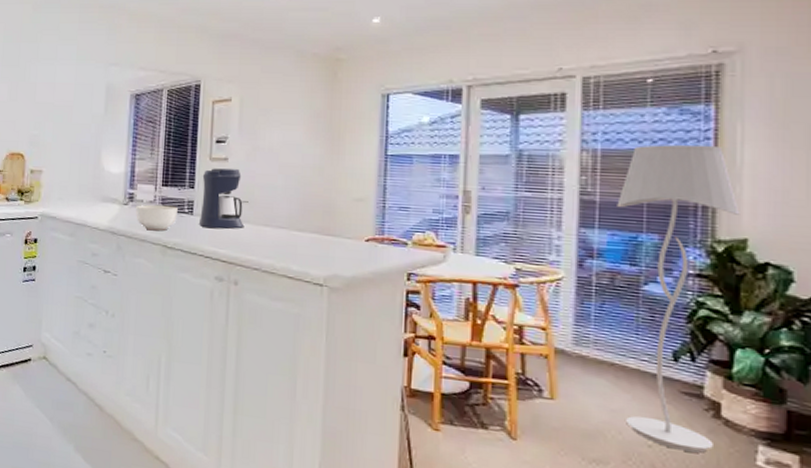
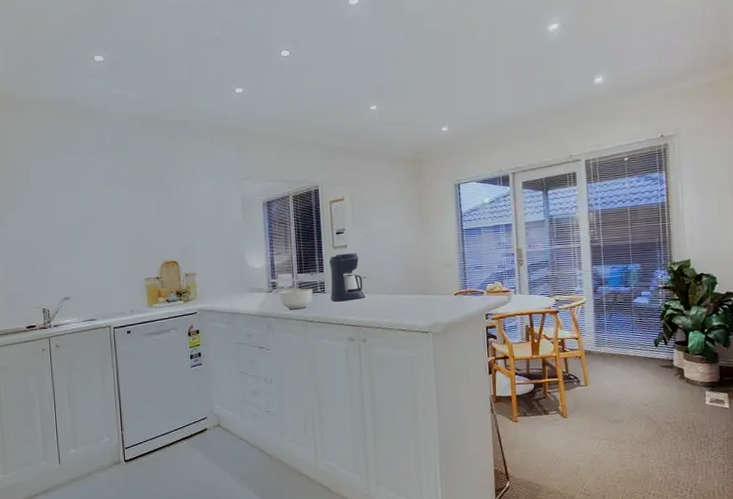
floor lamp: present [617,144,740,453] -> none [613,200,685,404]

